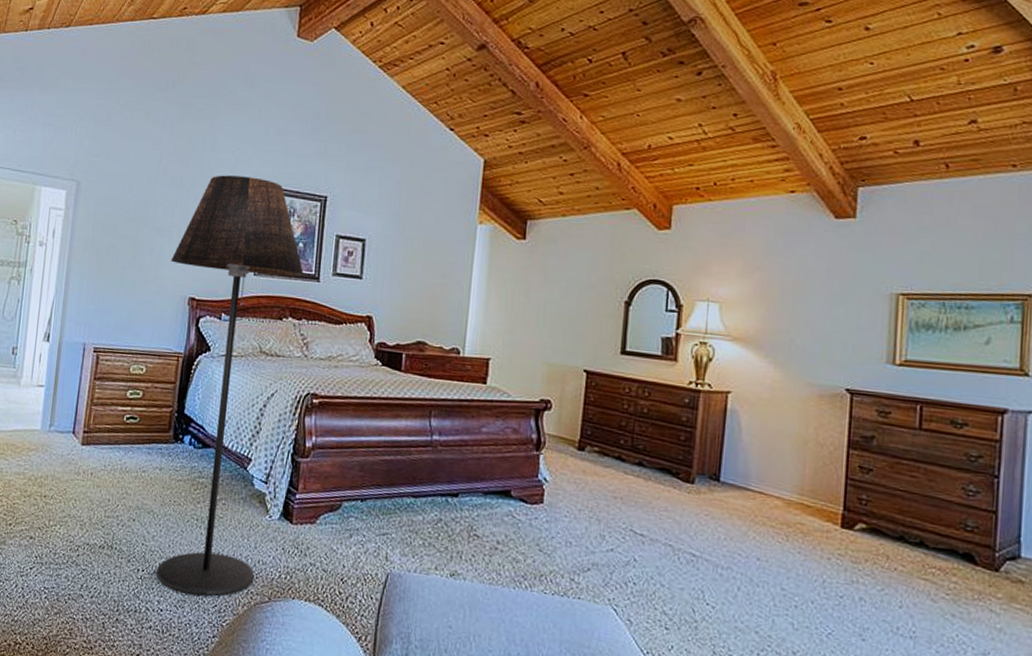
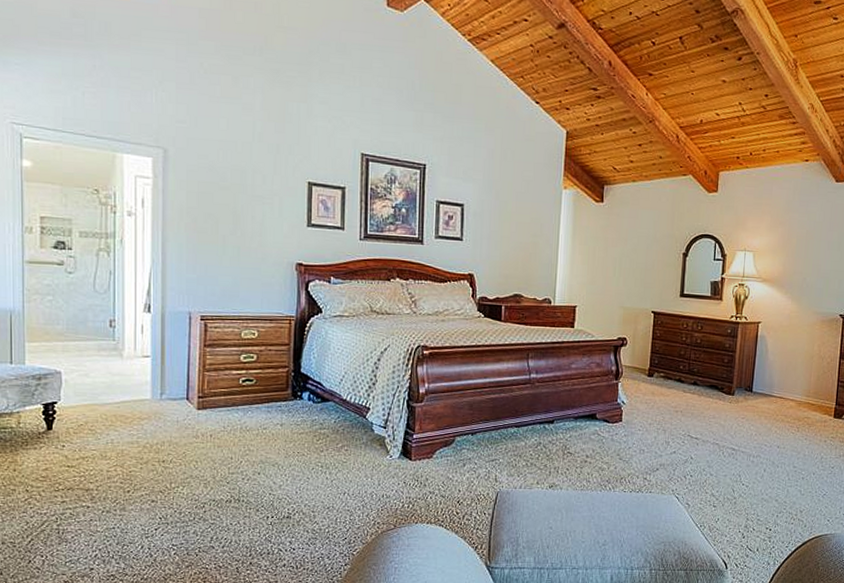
floor lamp: present [156,175,304,597] -> none [274,143,408,532]

